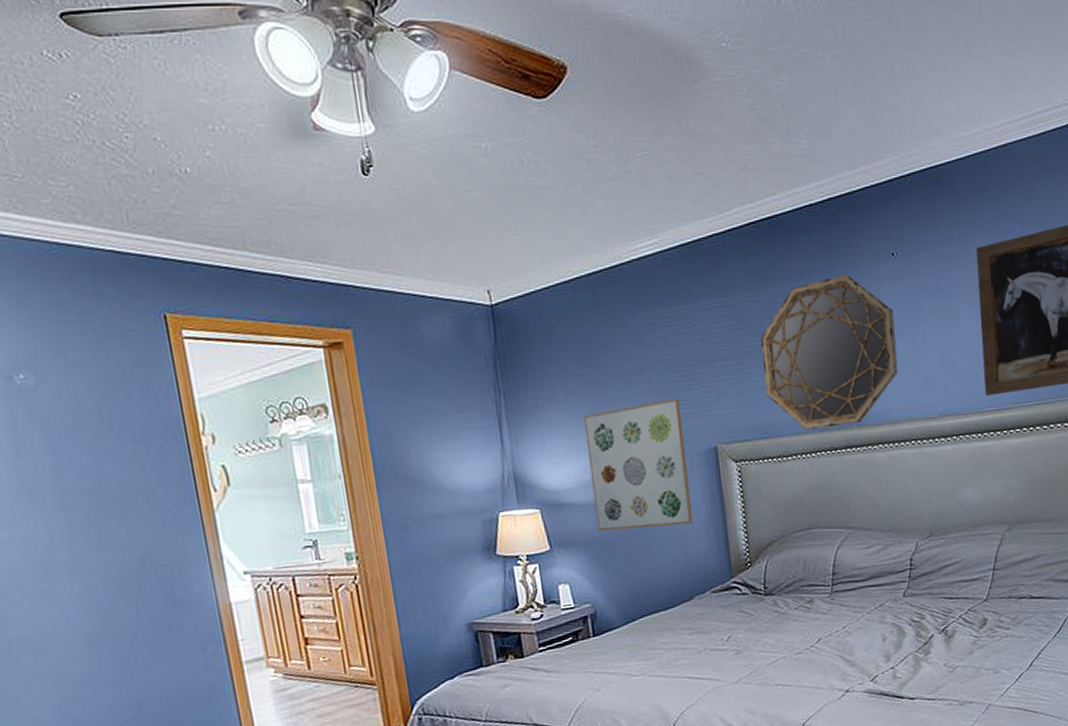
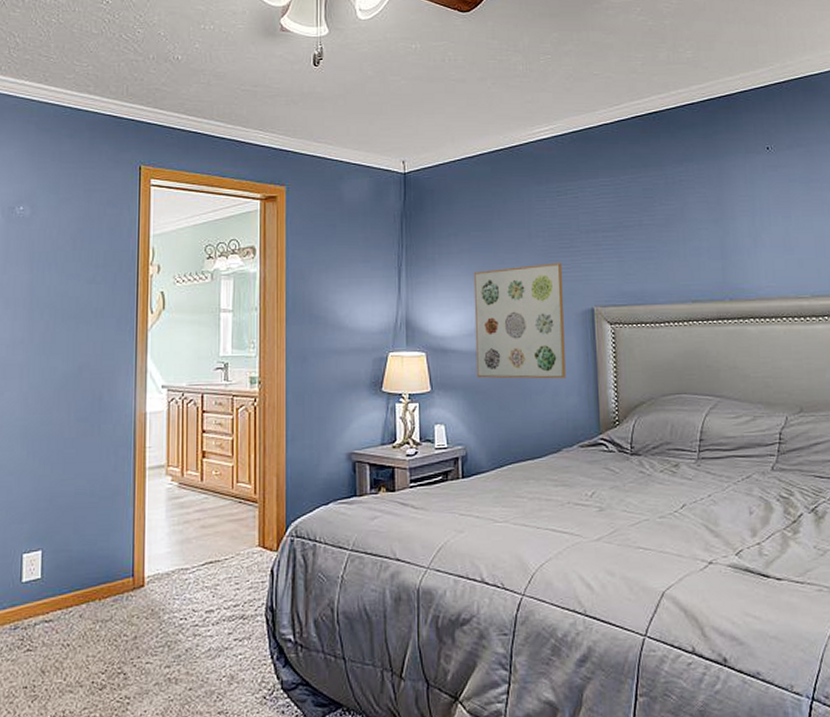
home mirror: present [761,273,898,430] -> none [641,163,771,300]

